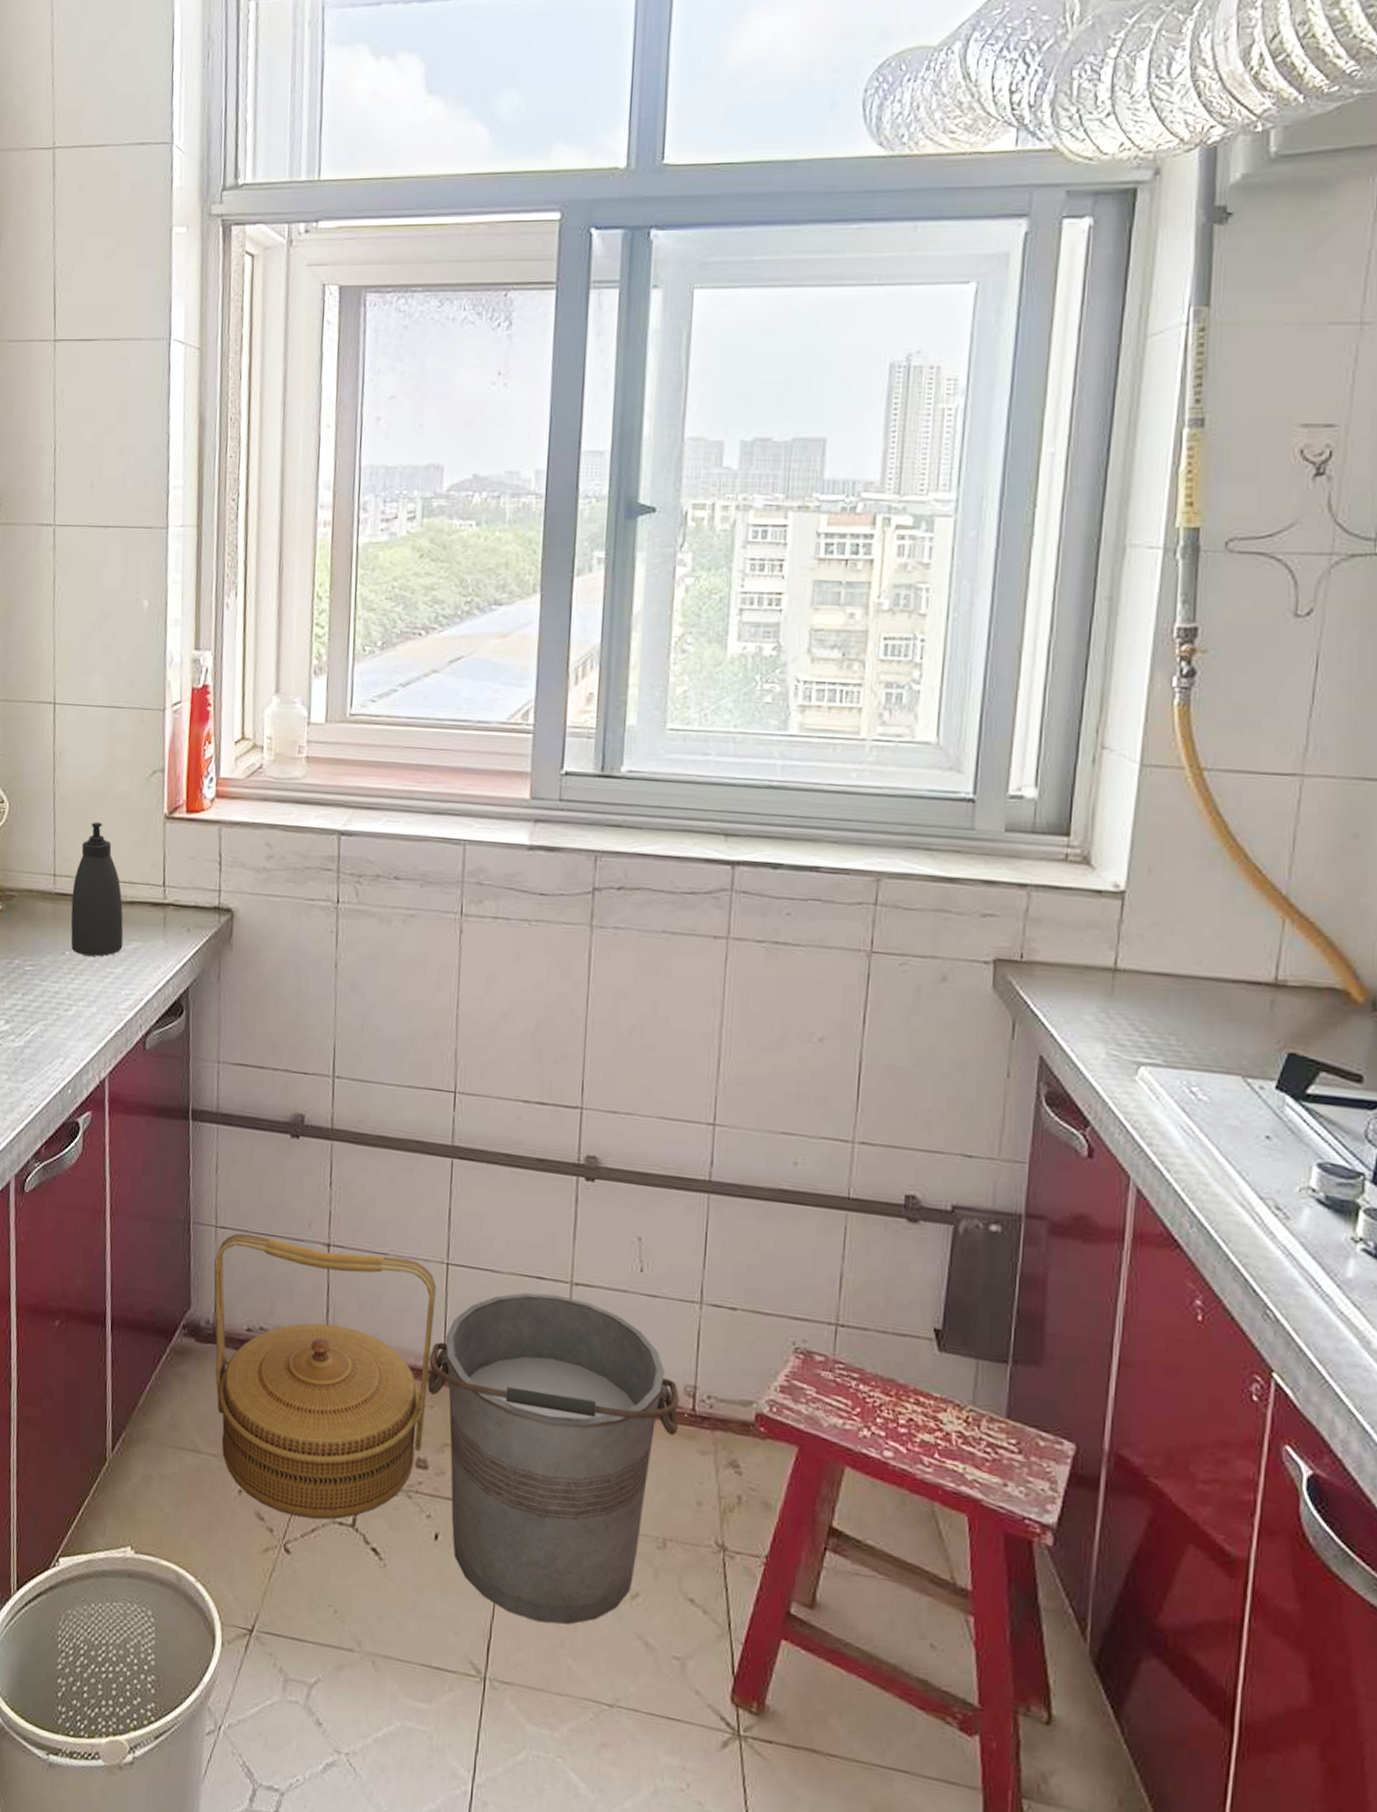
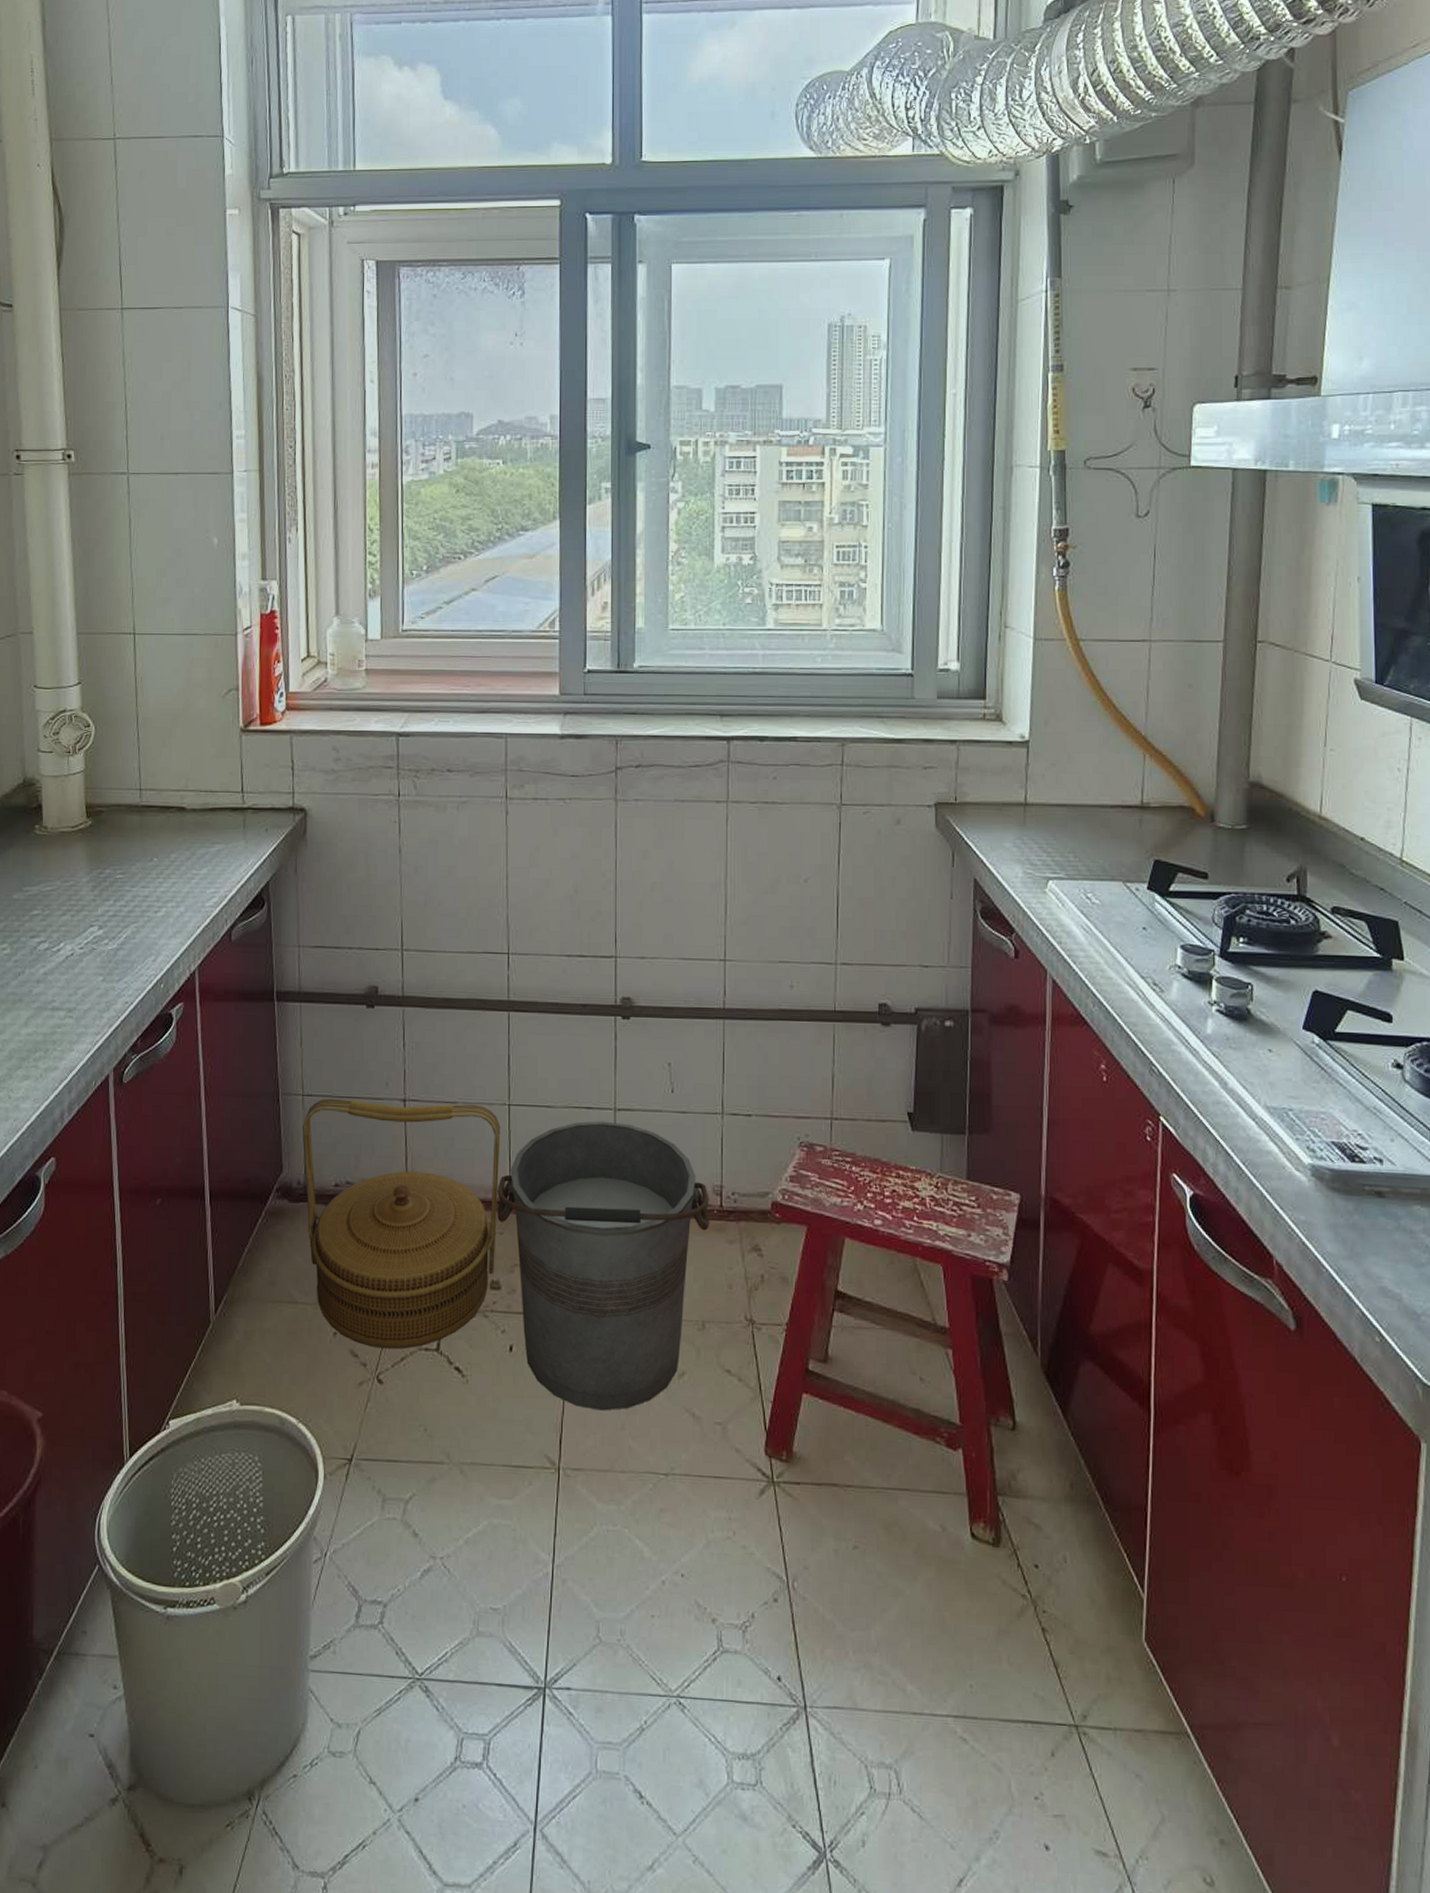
soap dispenser: present [70,822,124,957] -> none [157,739,207,860]

